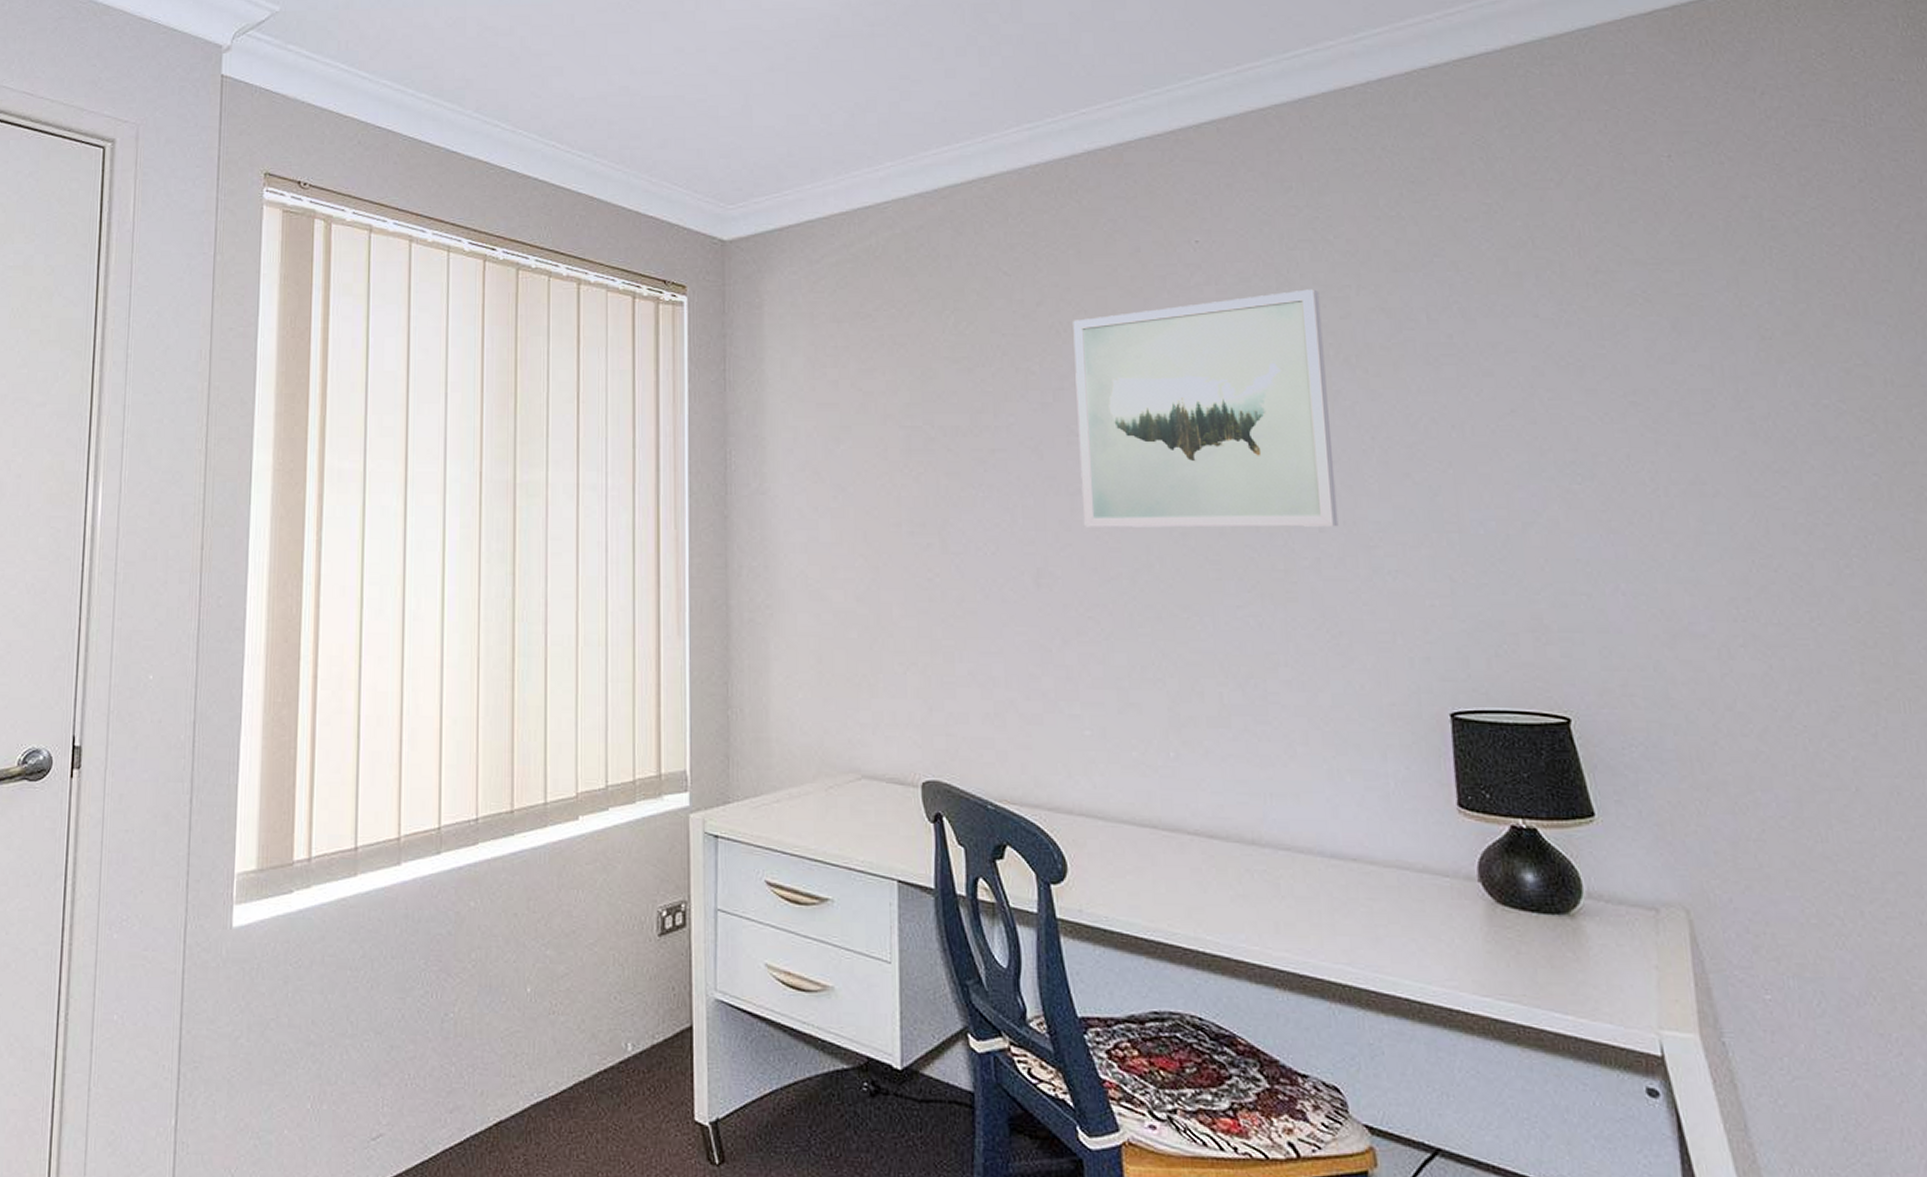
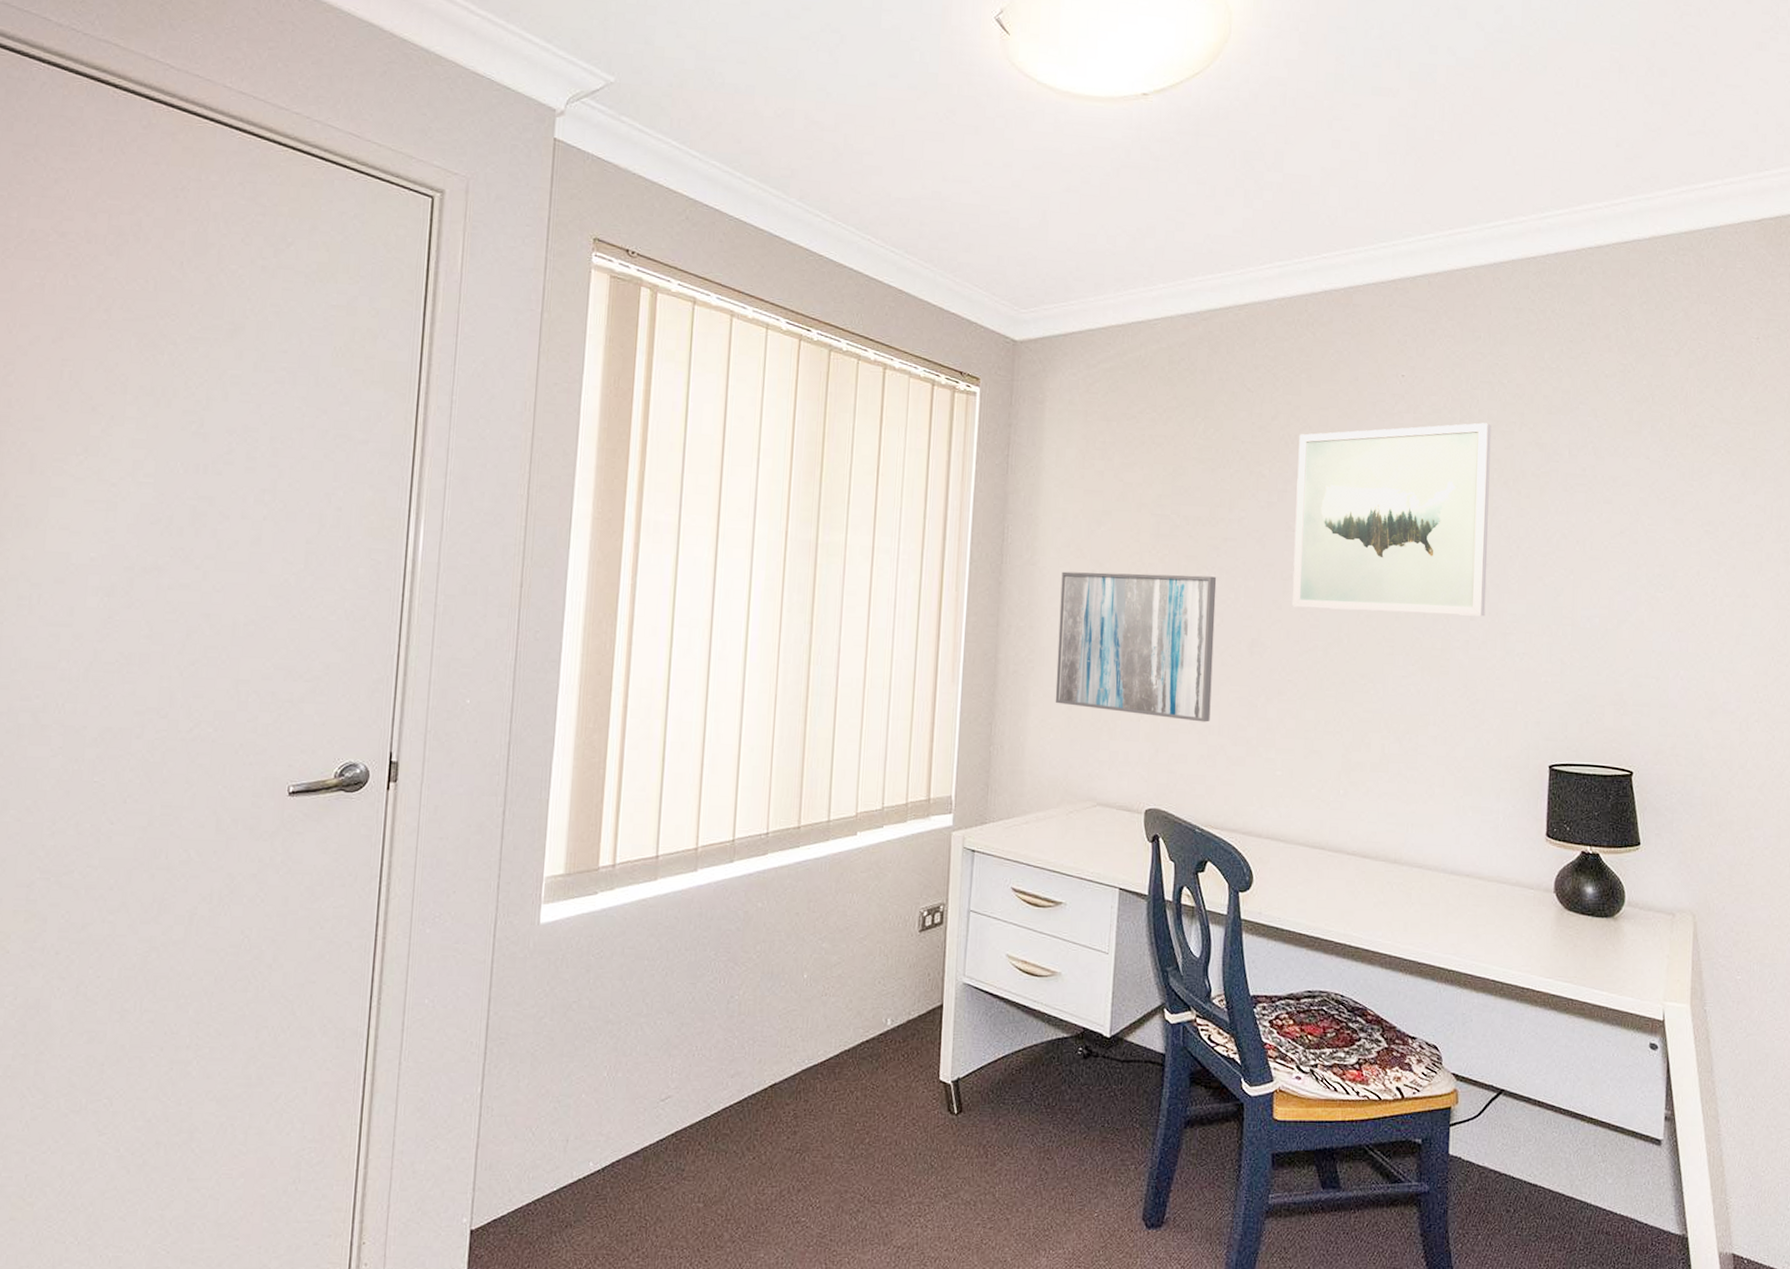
wall art: none [797,496,994,673] -> present [1055,571,1217,722]

